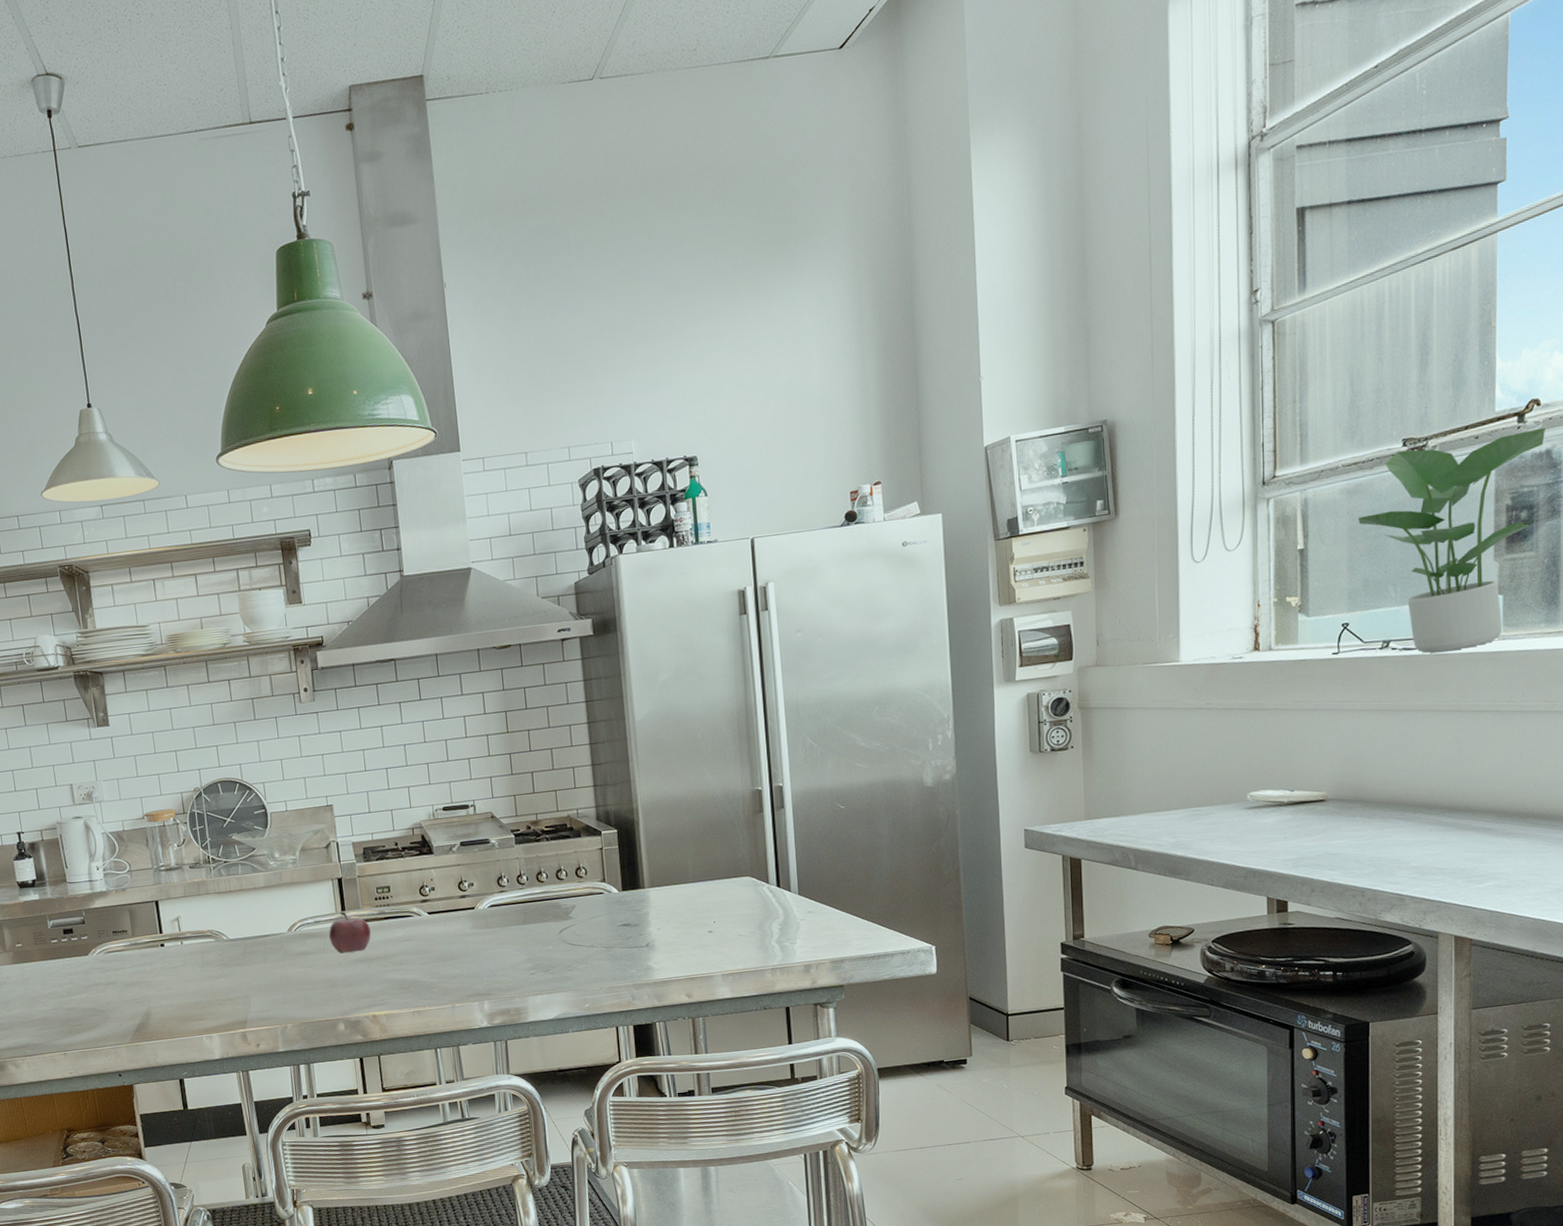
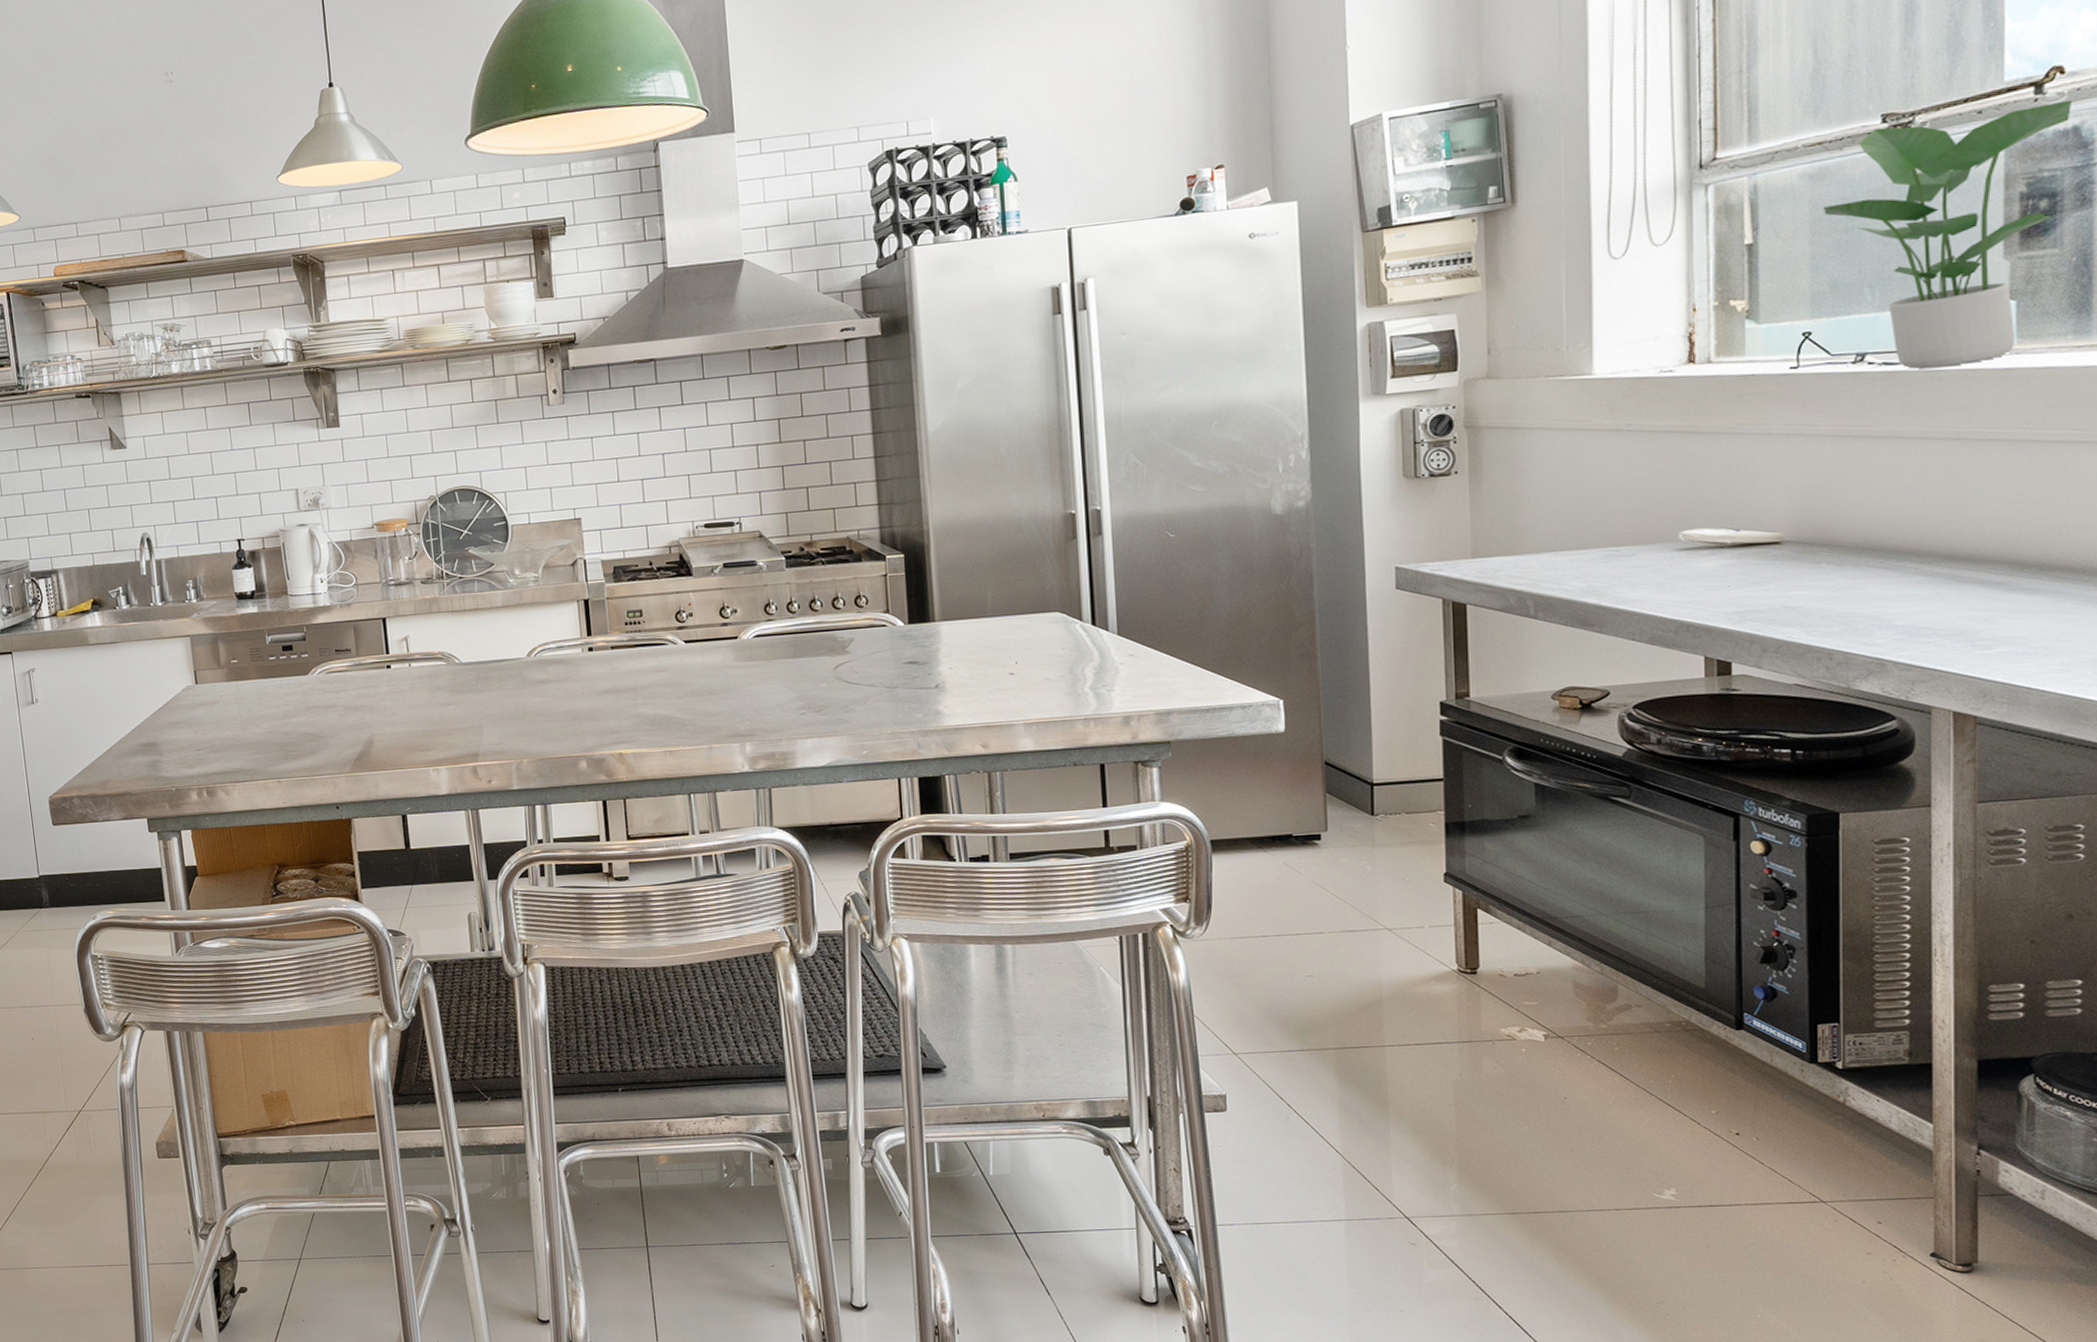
fruit: present [328,911,371,954] -> none [572,636,620,683]

